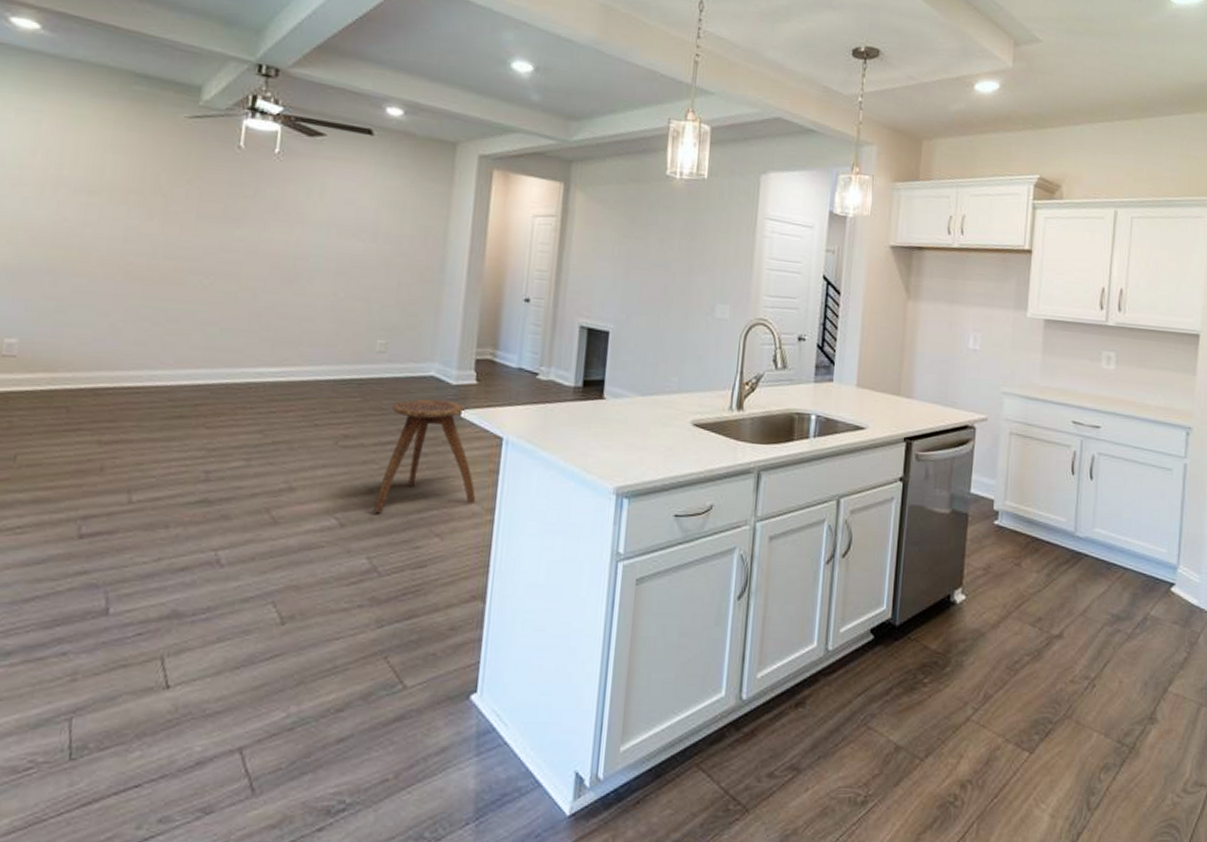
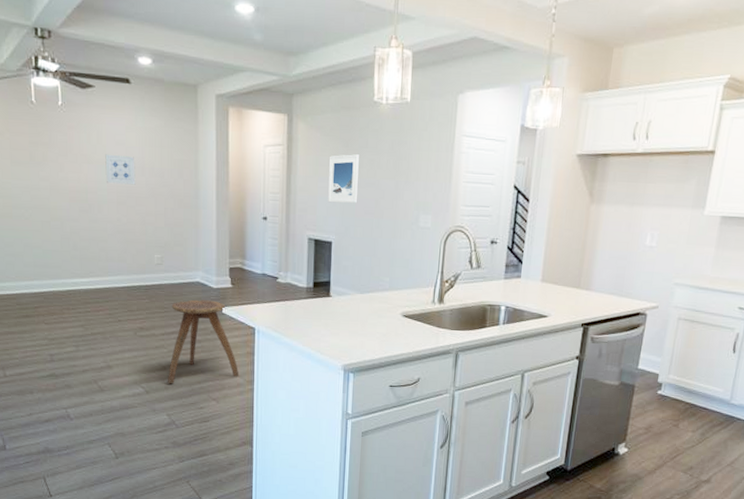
wall art: none [324,213,367,253] -> present [105,154,136,185]
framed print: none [607,231,647,287] -> present [328,154,359,204]

